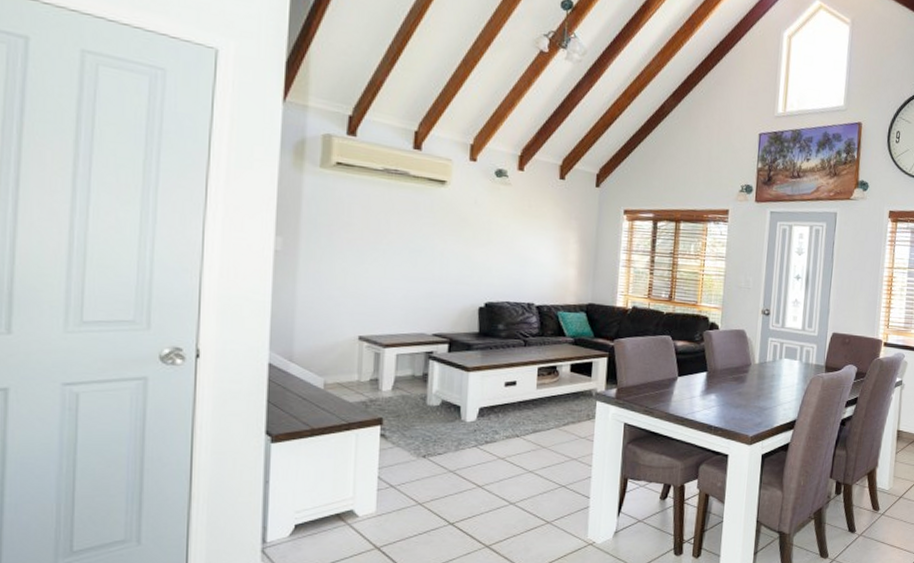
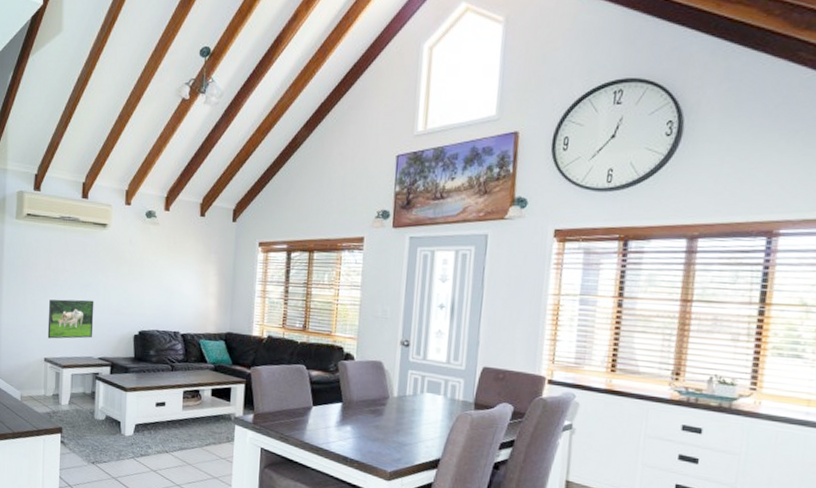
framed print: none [363,266,428,313] -> present [47,299,94,339]

